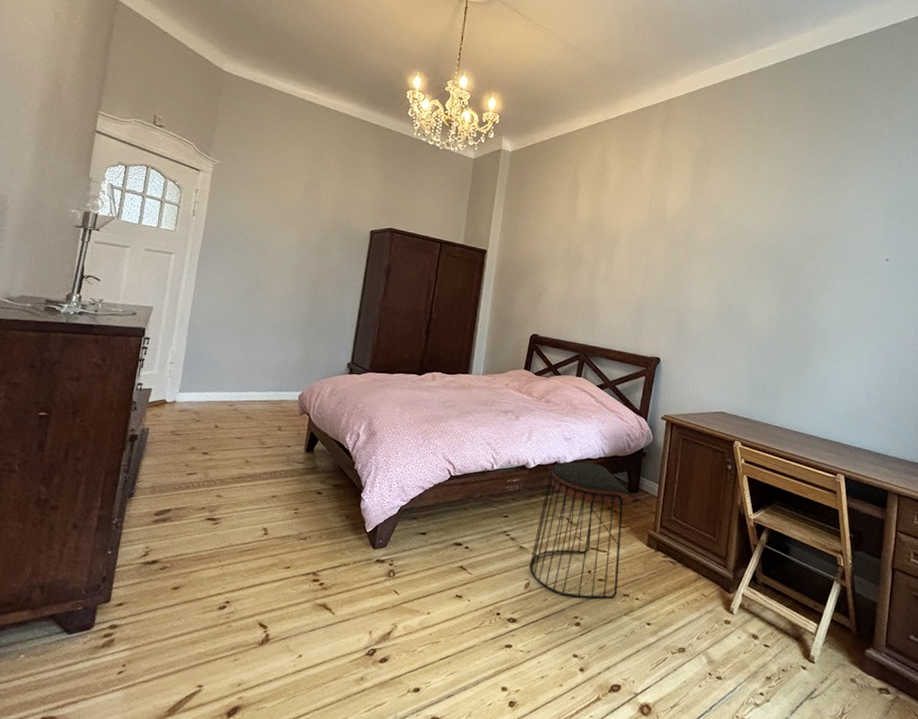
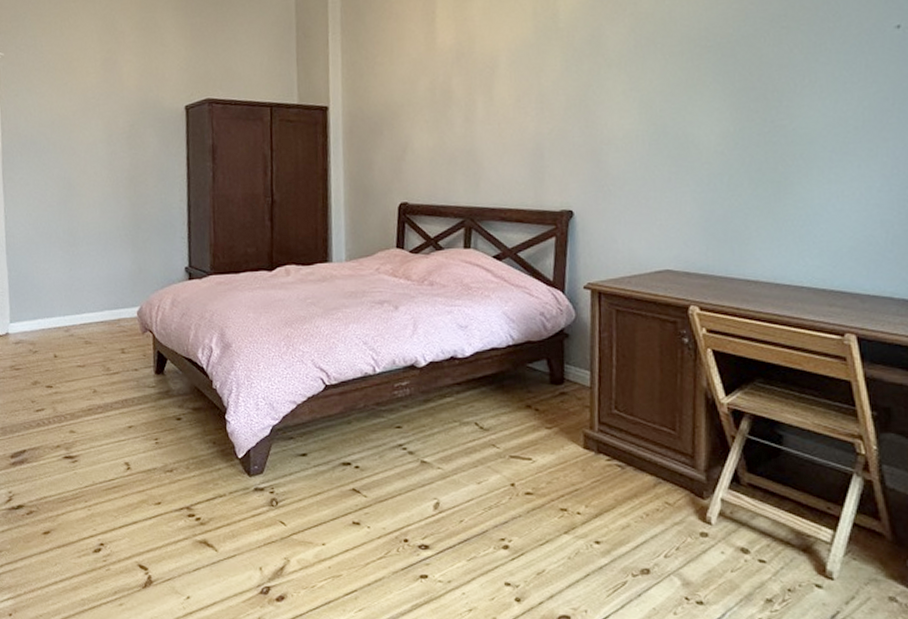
stool: present [529,461,633,600] -> none [436,353,559,516]

